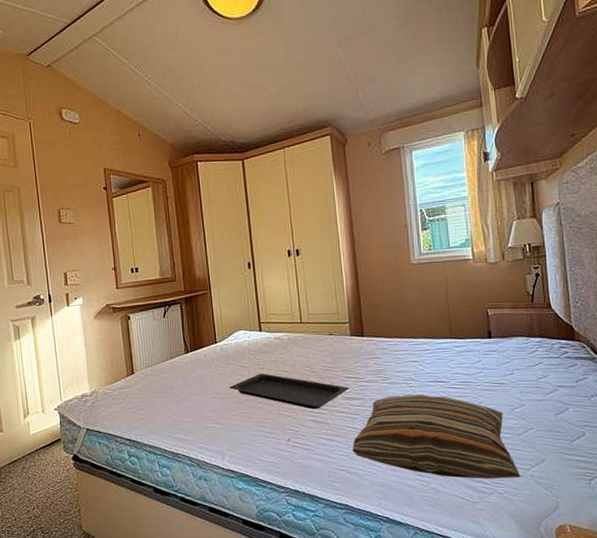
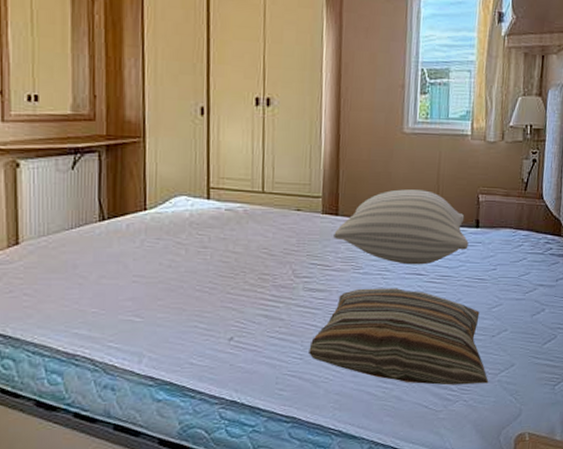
serving tray: present [230,373,348,409] -> none [159,254,312,302]
pillow: none [362,309,484,374] -> present [334,189,469,265]

